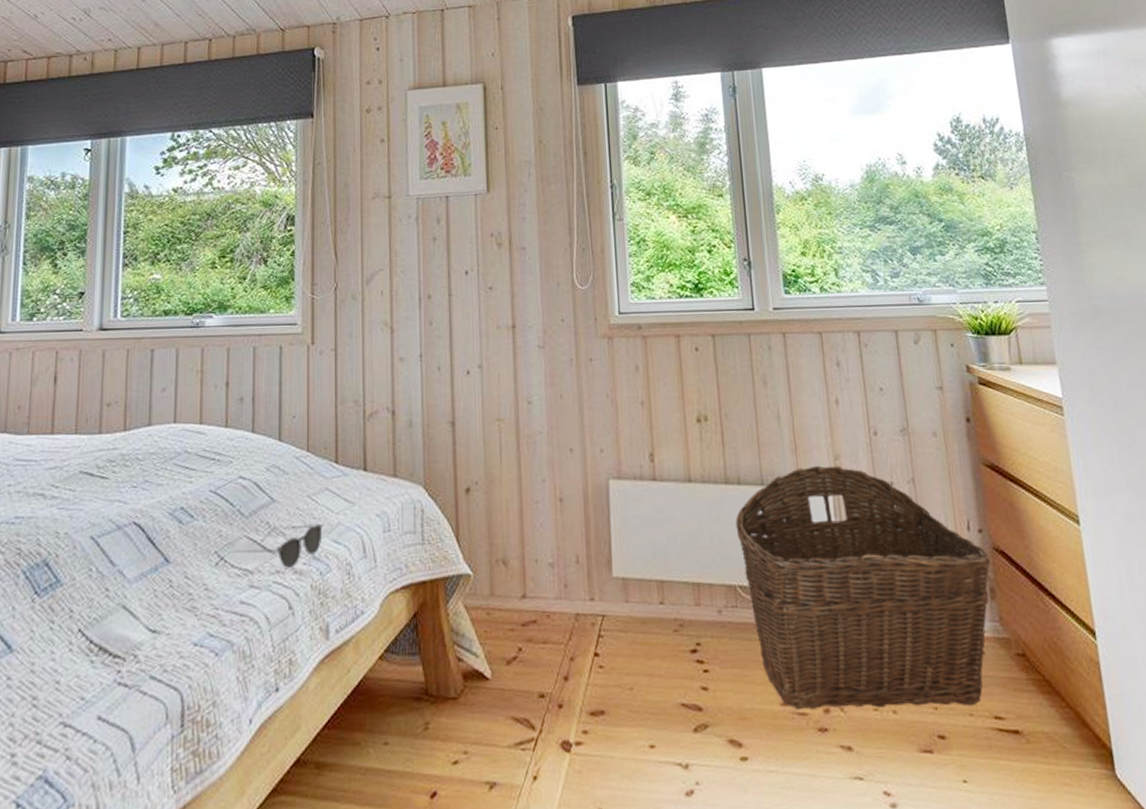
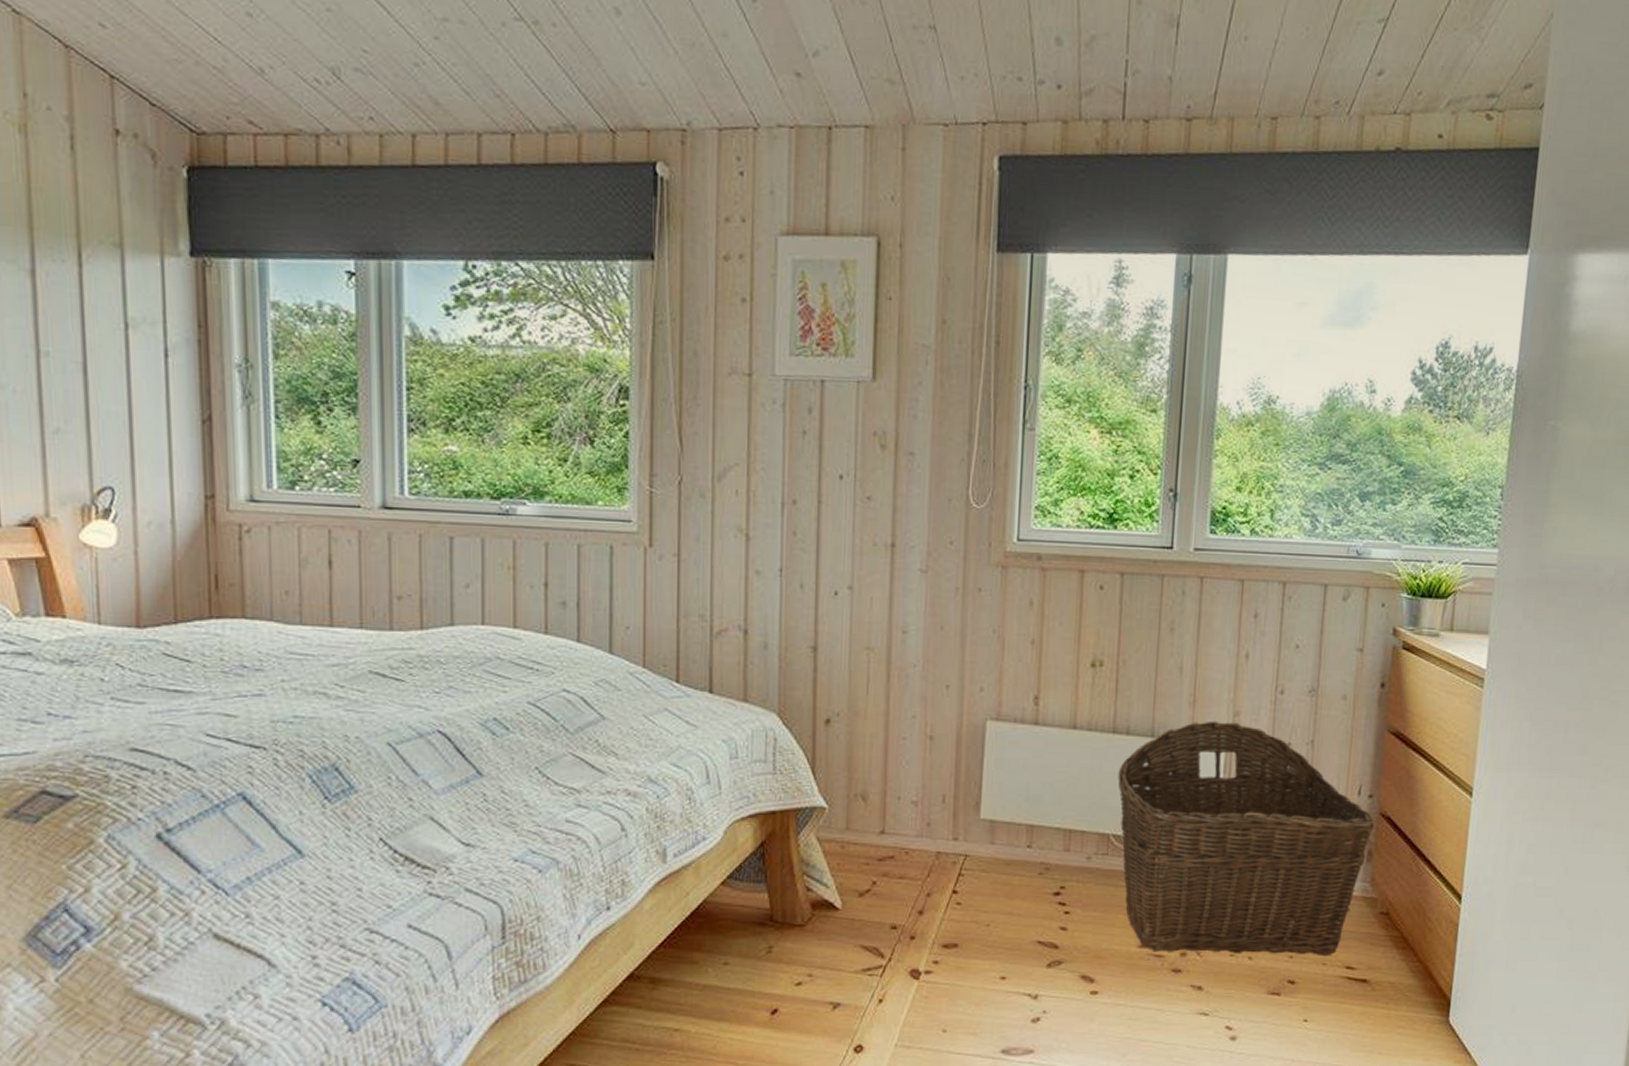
sunglasses: present [215,524,323,569] -> none [535,746,661,791]

